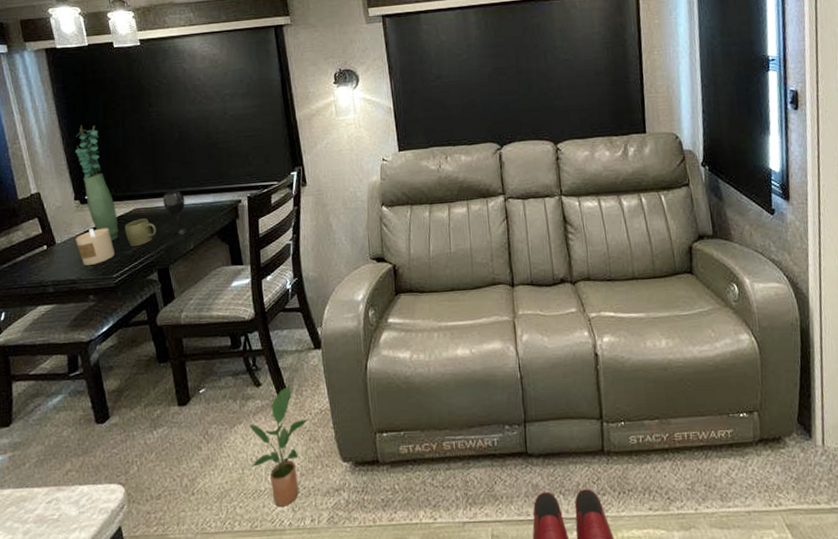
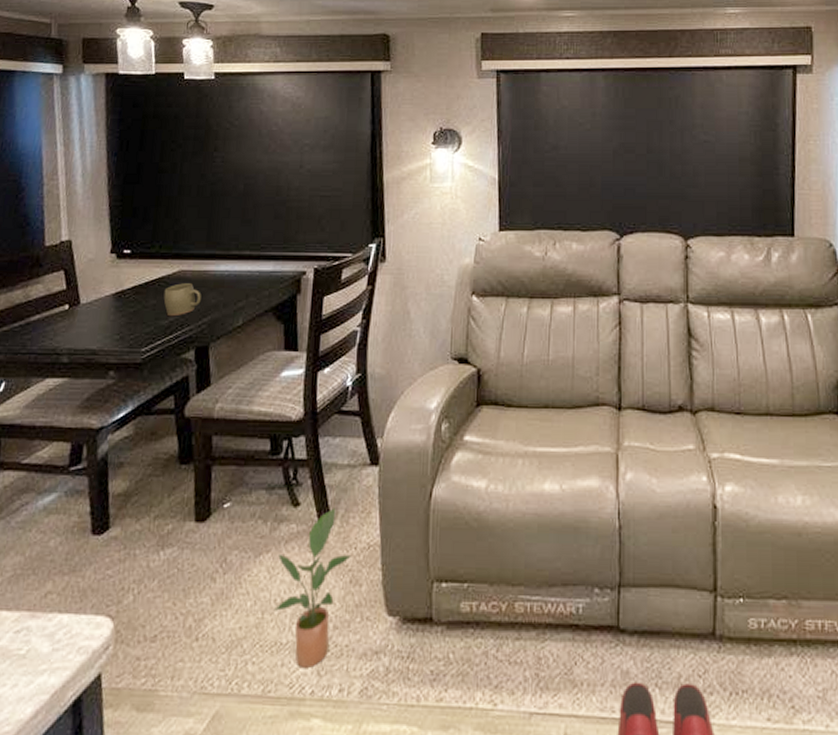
vase: present [75,125,119,242] -> none [120,165,158,308]
candle: present [75,227,116,266] -> none [103,290,149,335]
wine glass: present [162,189,192,237] -> none [213,252,243,309]

